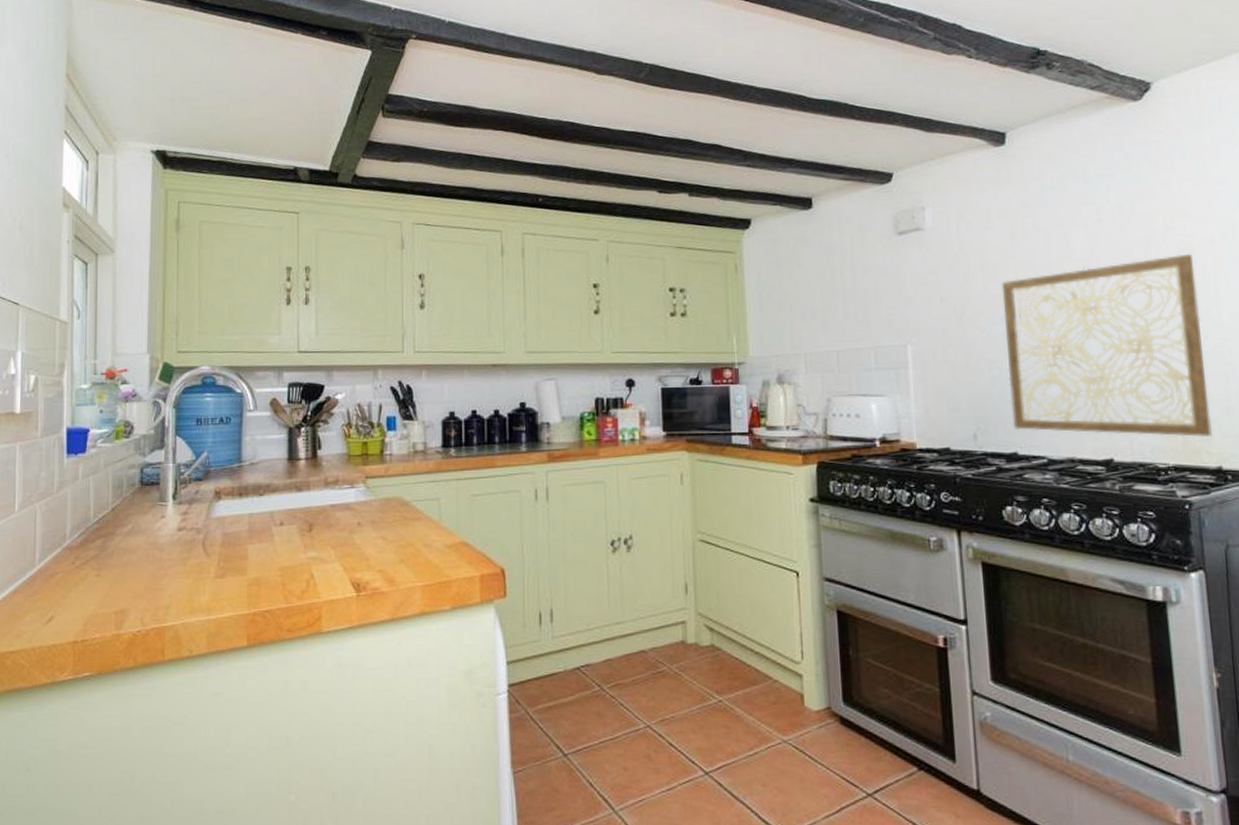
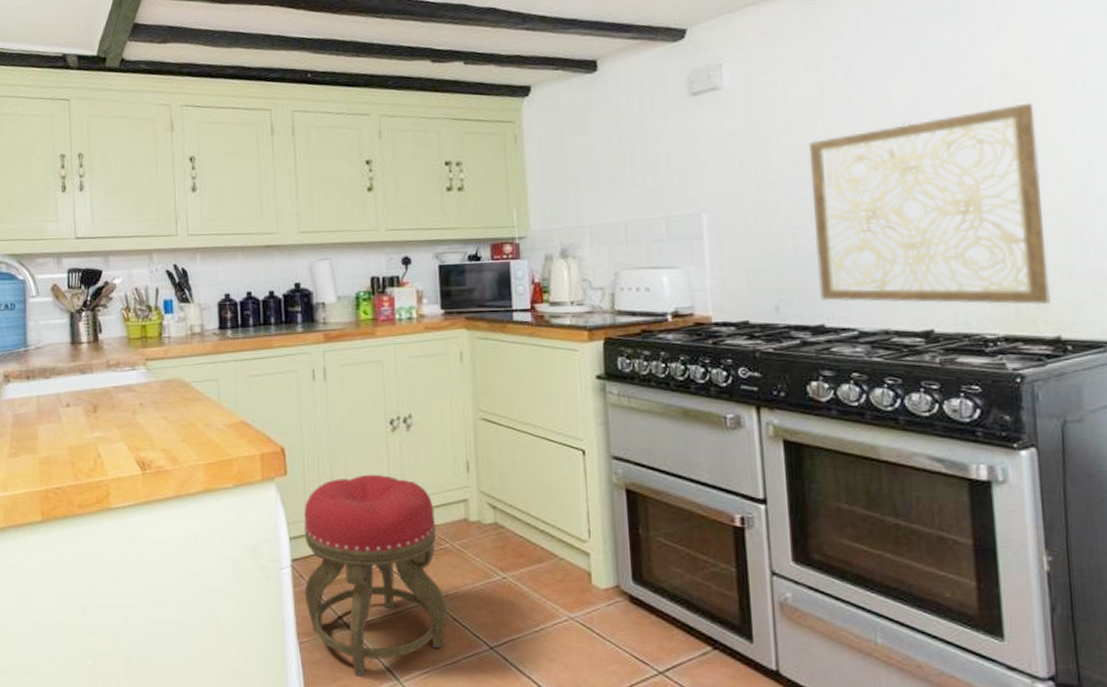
stool: none [520,596,664,805] -> present [303,474,448,675]

